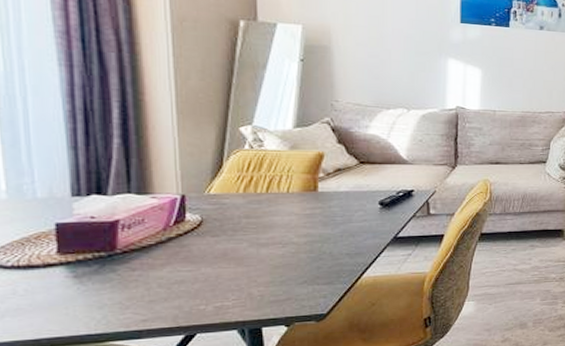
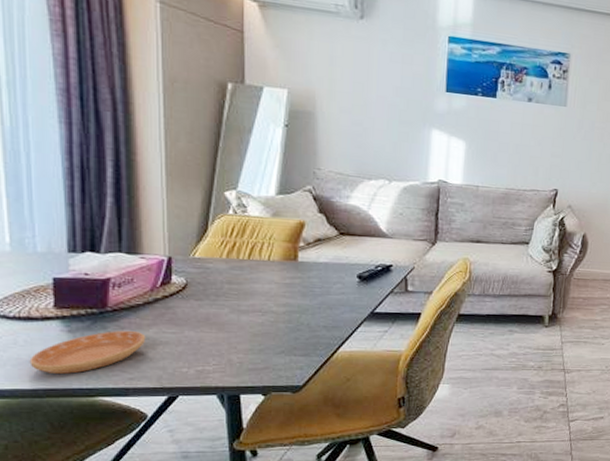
saucer: none [30,271,160,323] -> present [29,330,146,375]

